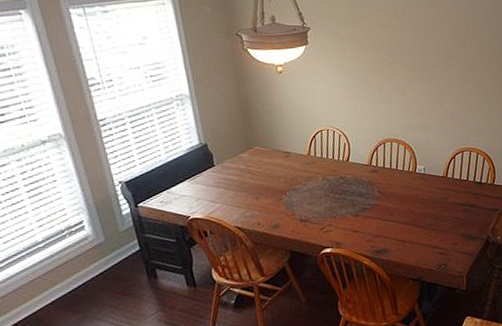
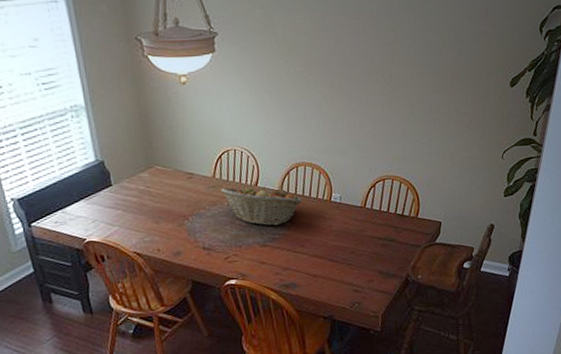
fruit basket: none [315,161,390,197] -> present [221,185,303,226]

